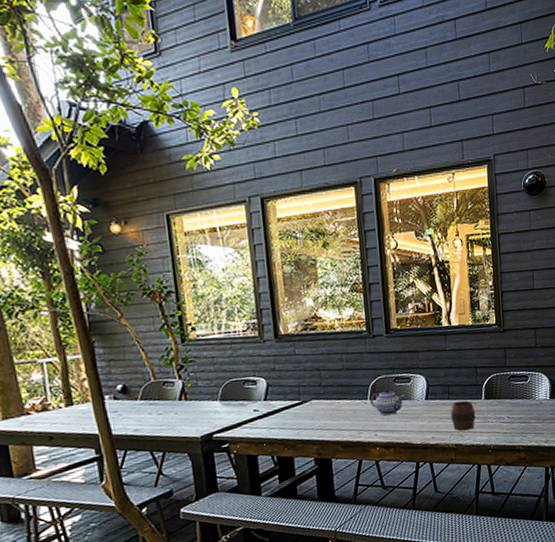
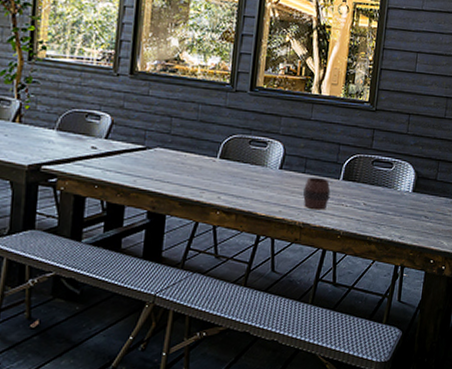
teapot: present [369,389,405,416] -> none [219,150,258,179]

